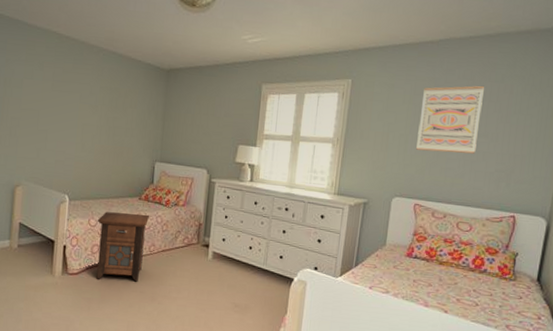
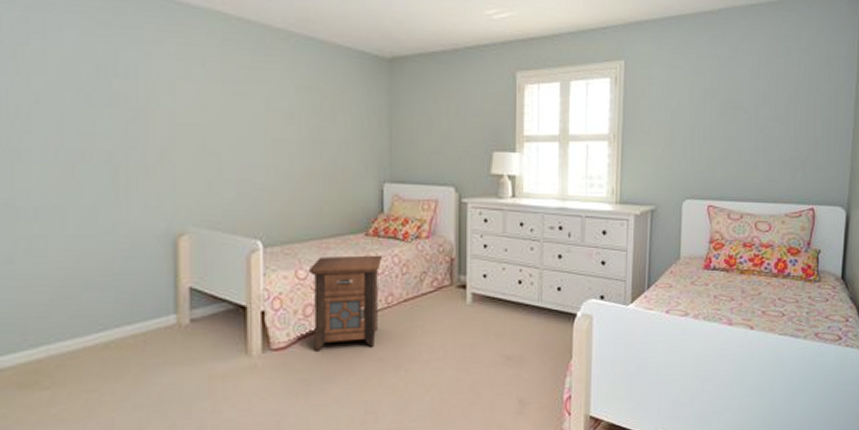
wall art: present [416,85,484,154] -> none [704,61,771,142]

